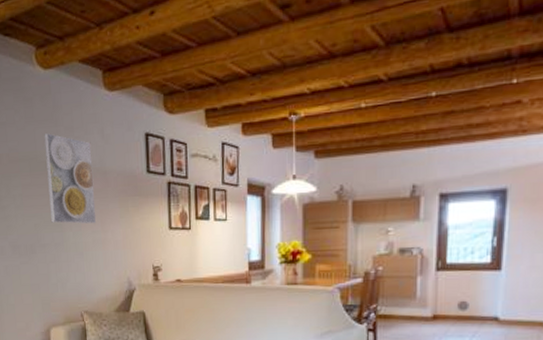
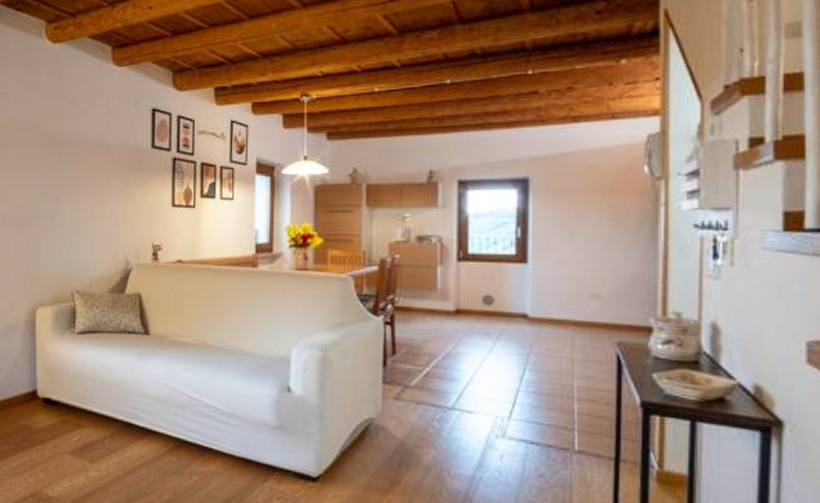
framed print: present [44,133,97,224] -> none [47,105,96,198]

